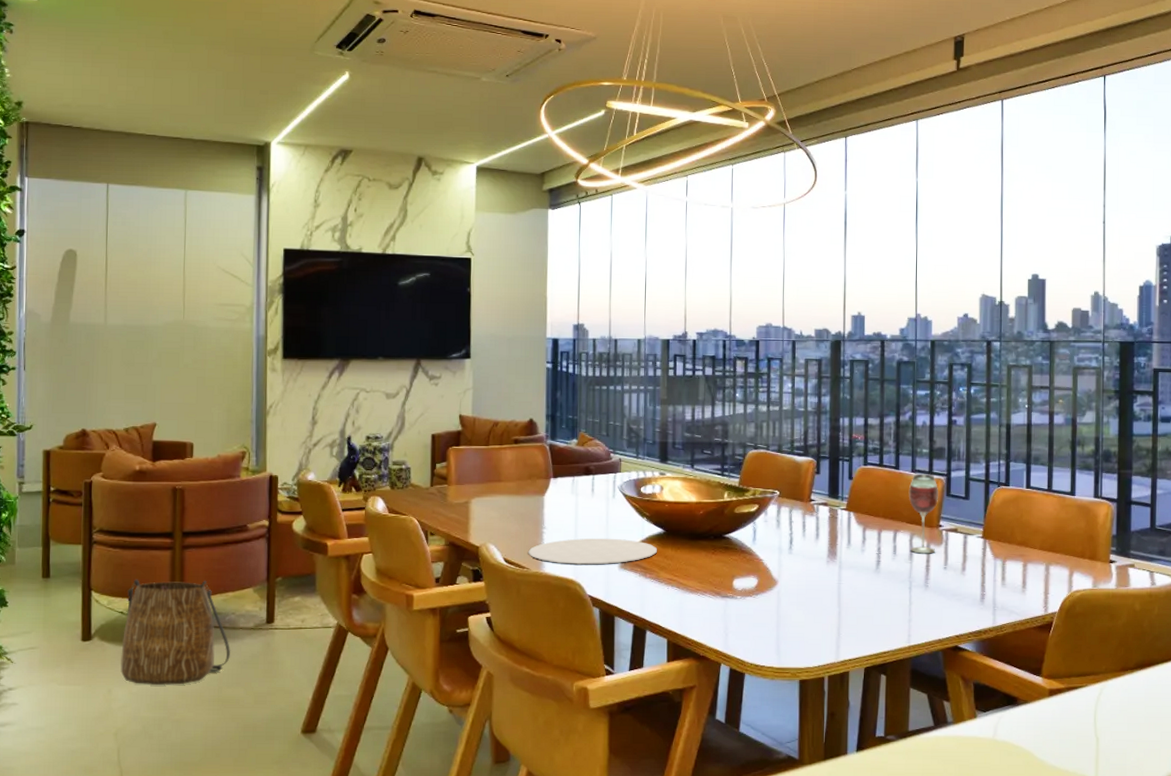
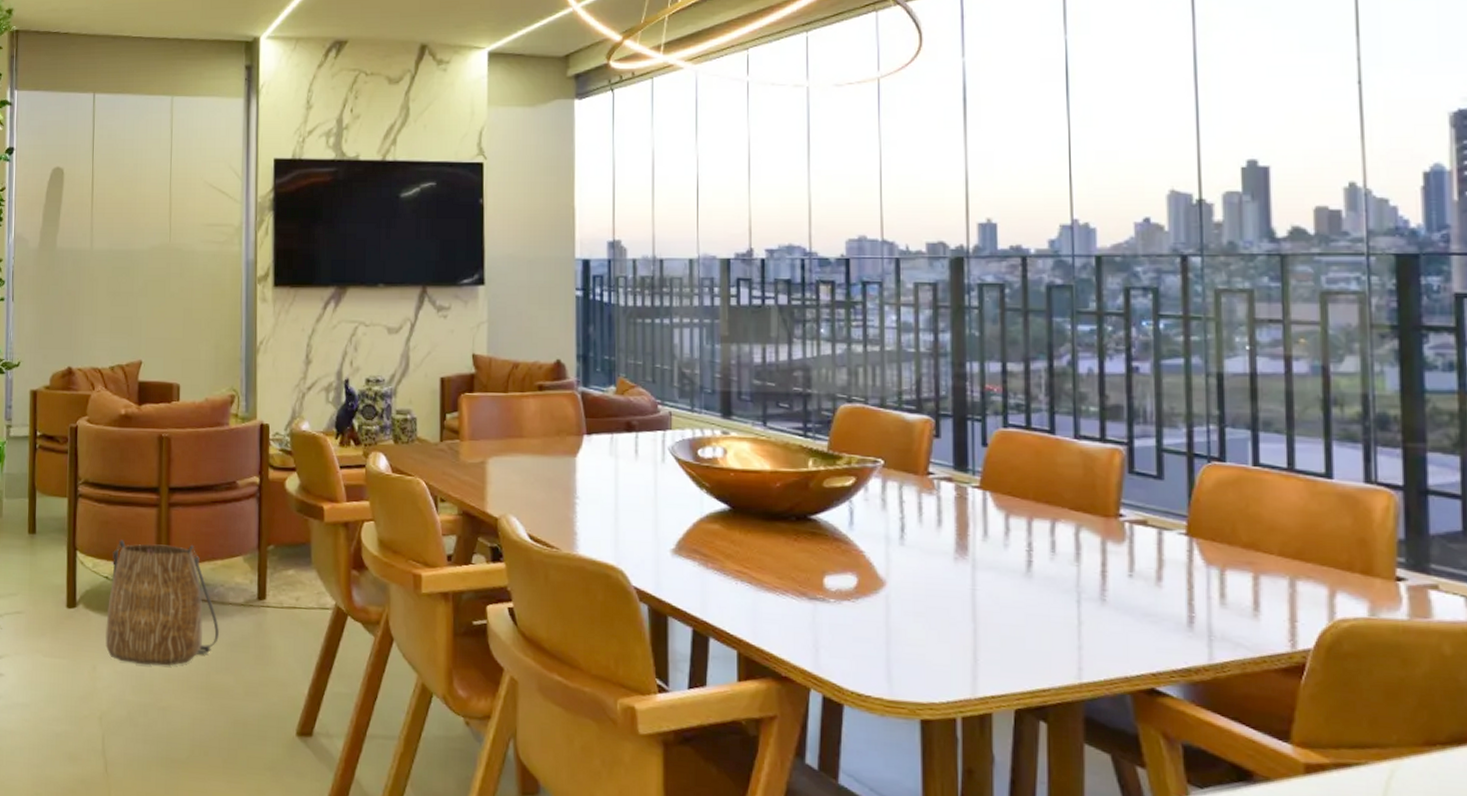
placemat: present [528,538,657,565] -> none [557,513,721,548]
wineglass: present [908,474,938,554] -> none [1070,441,1116,555]

